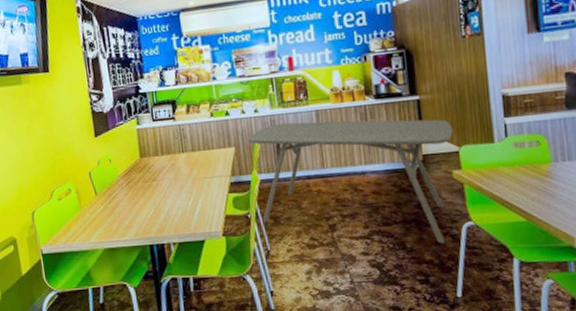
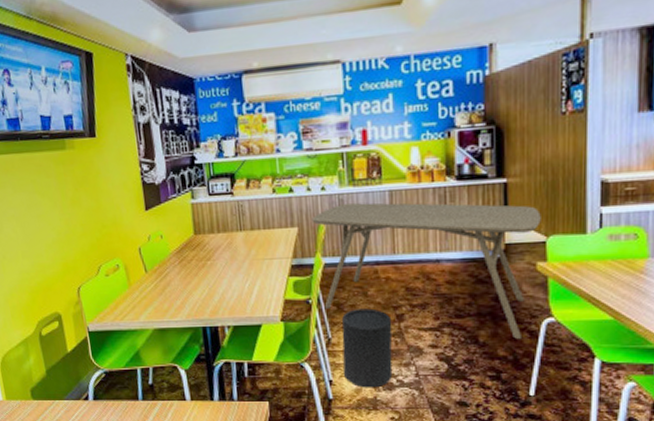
trash can: none [279,220,329,297] -> present [341,308,393,388]

